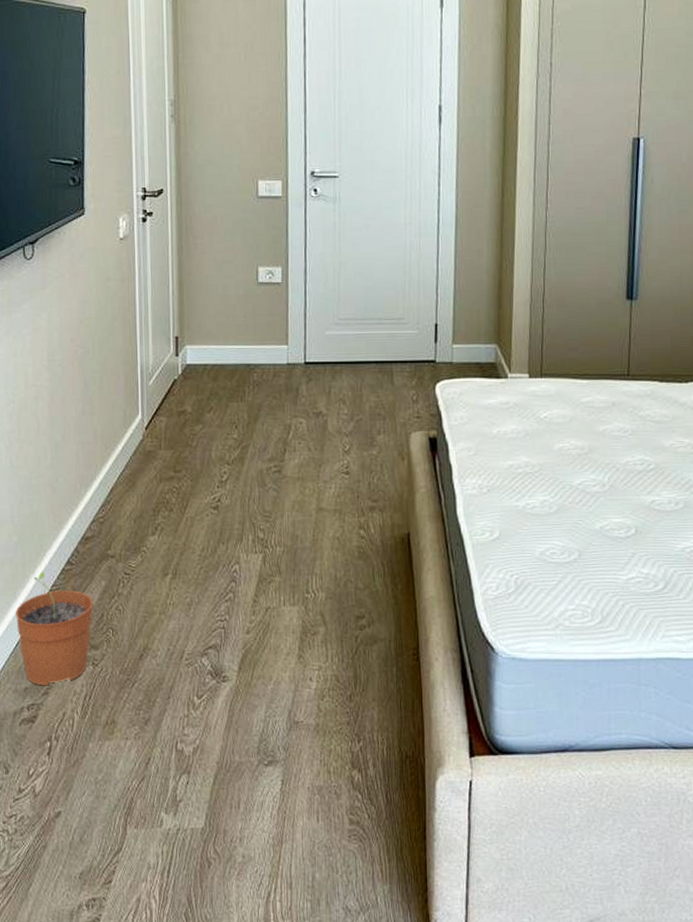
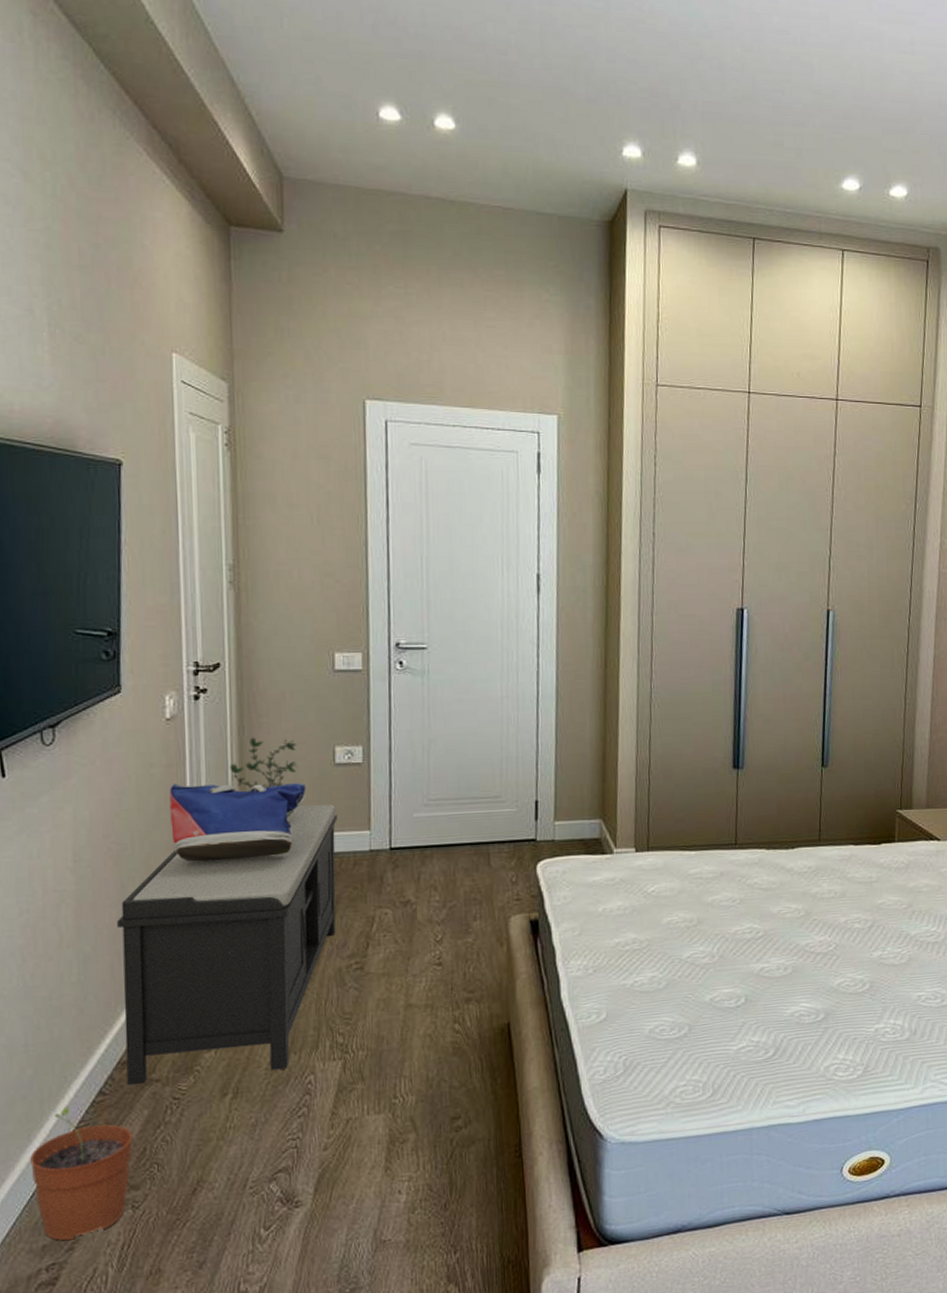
bench: none [81,319,260,559] -> present [117,804,337,1086]
tote bag: none [122,296,234,367] -> present [169,783,307,862]
potted plant: none [171,256,227,331] -> present [229,737,297,818]

